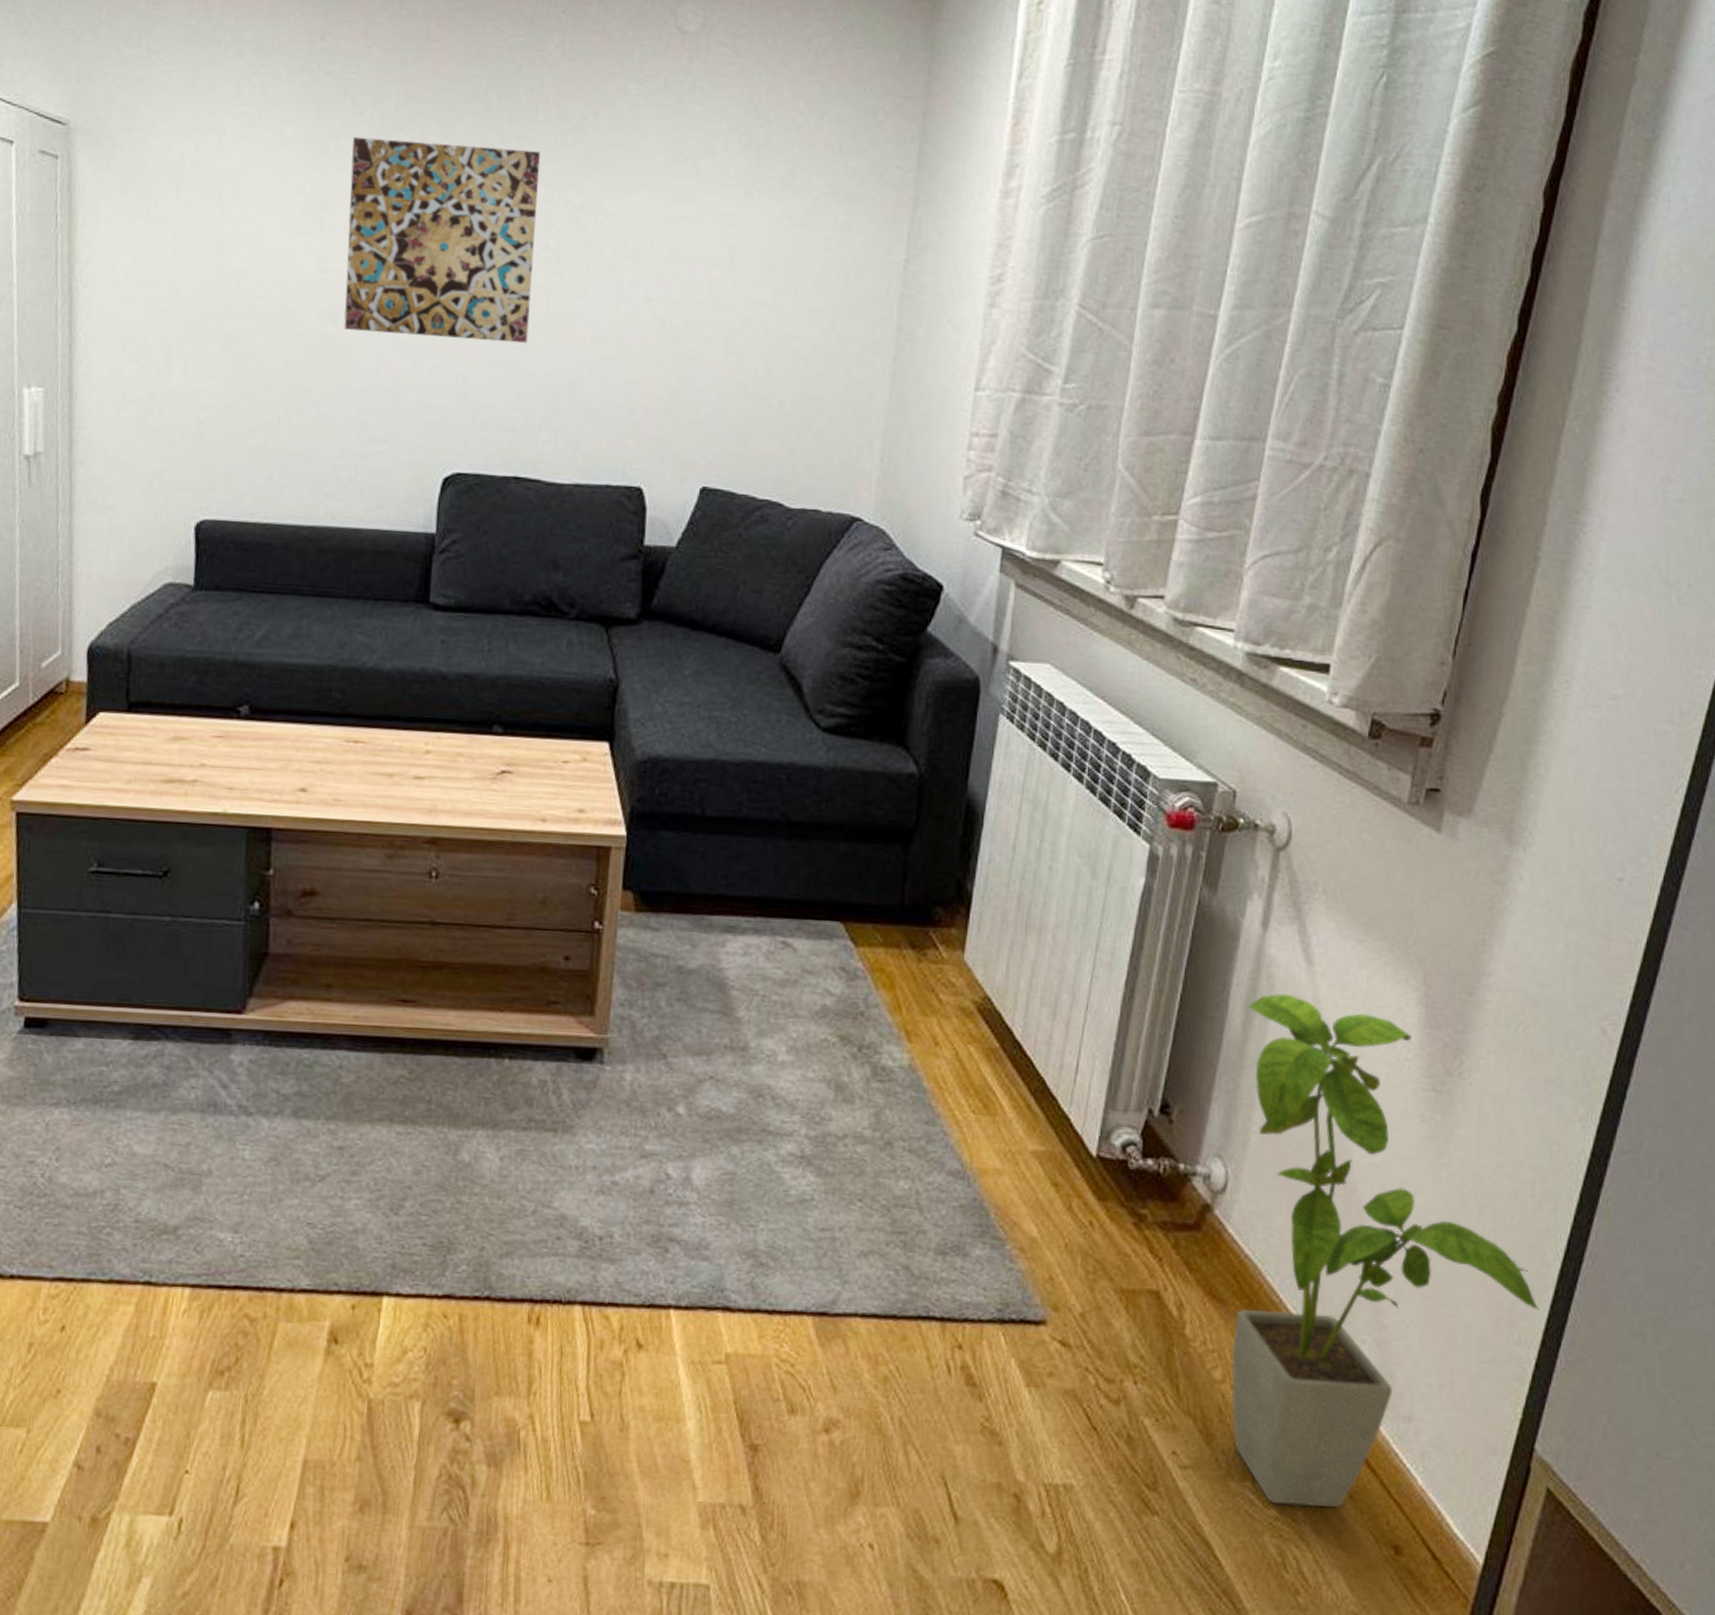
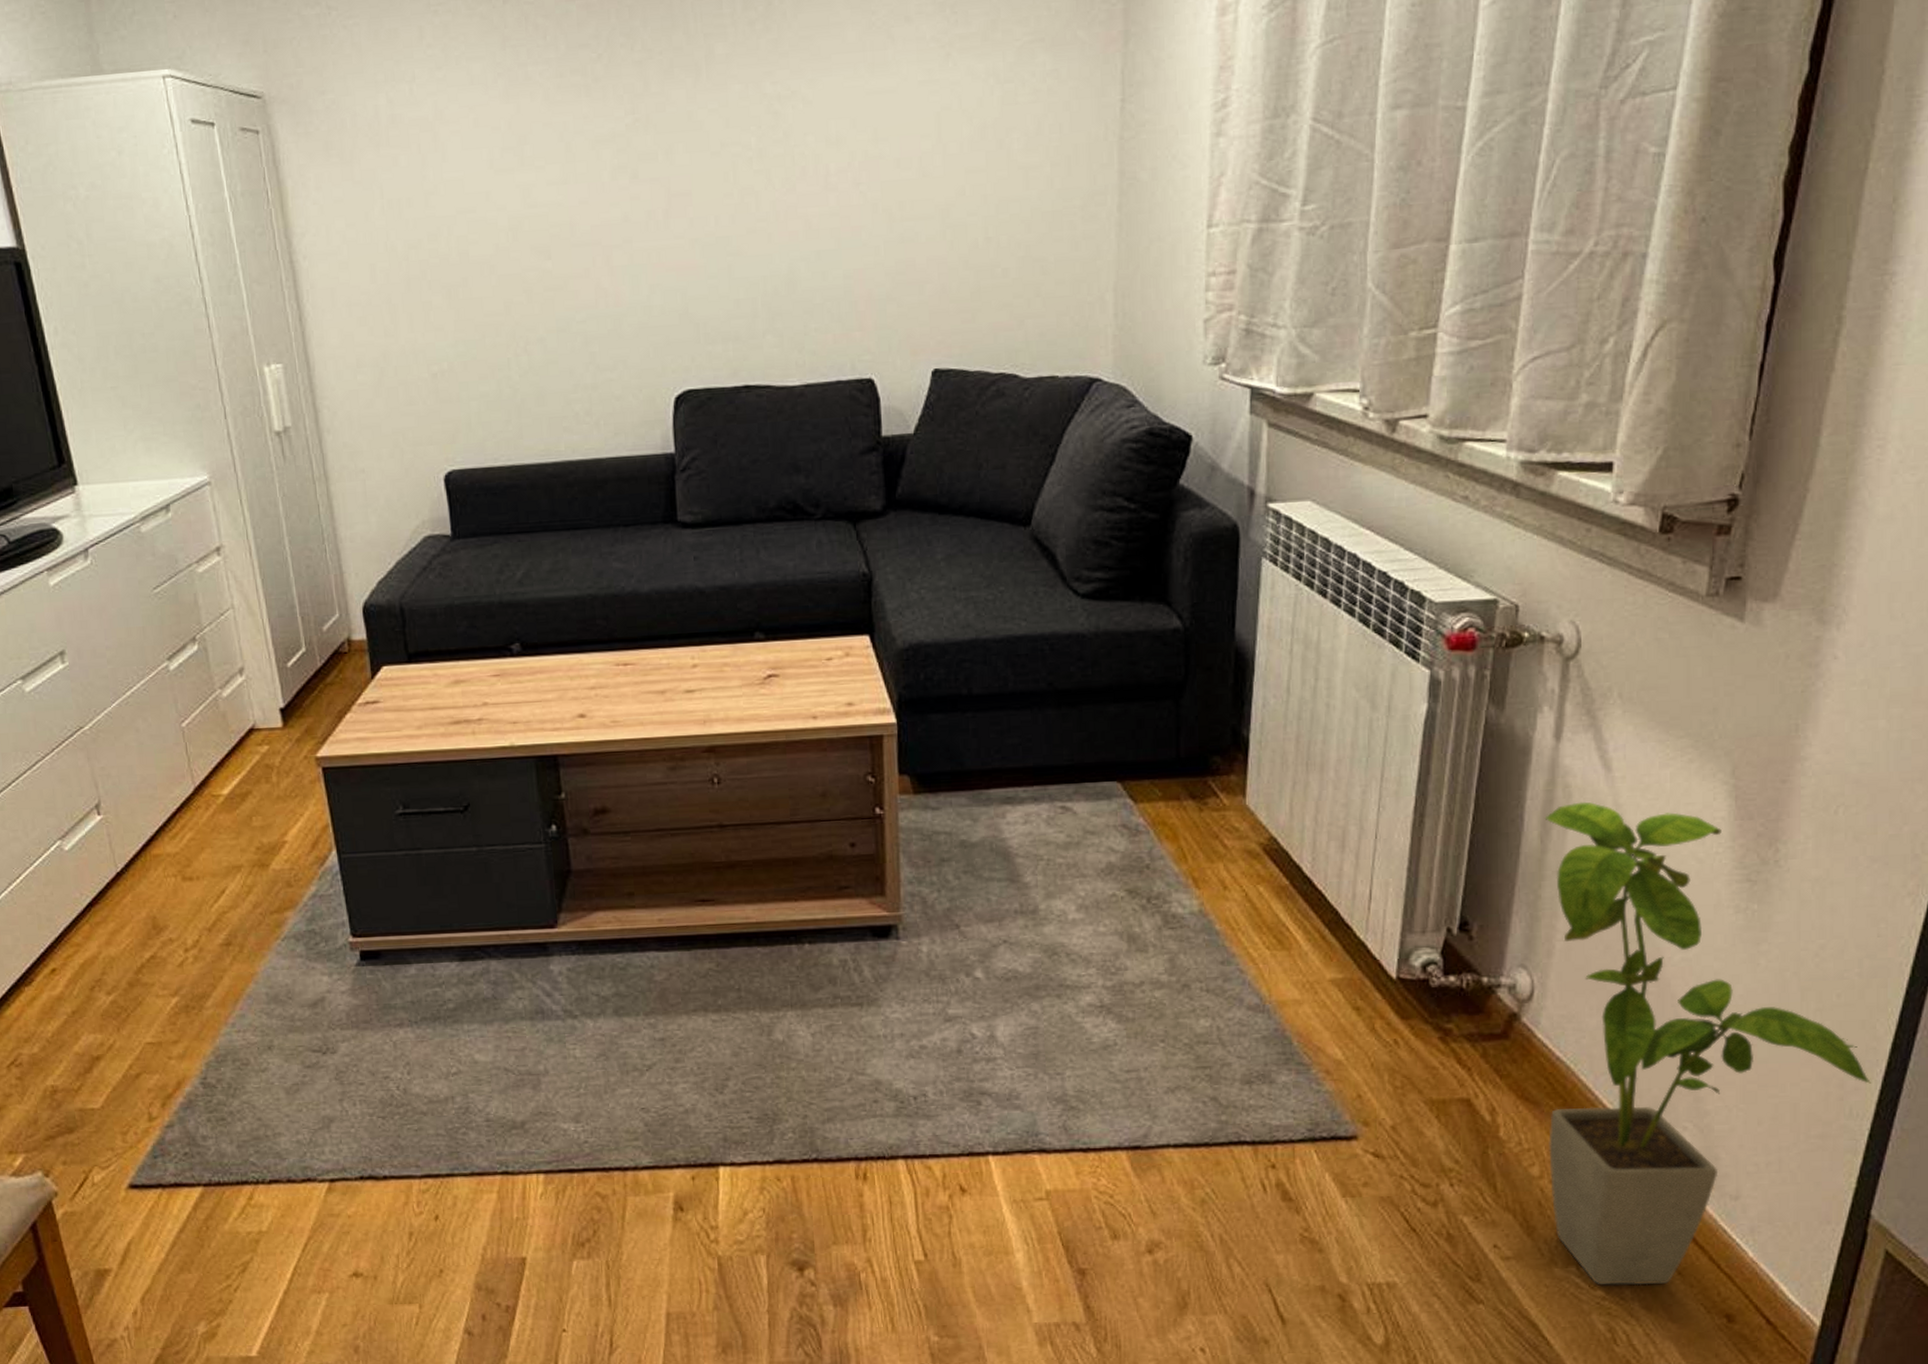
wall art: present [344,136,541,344] -> none [541,46,741,262]

